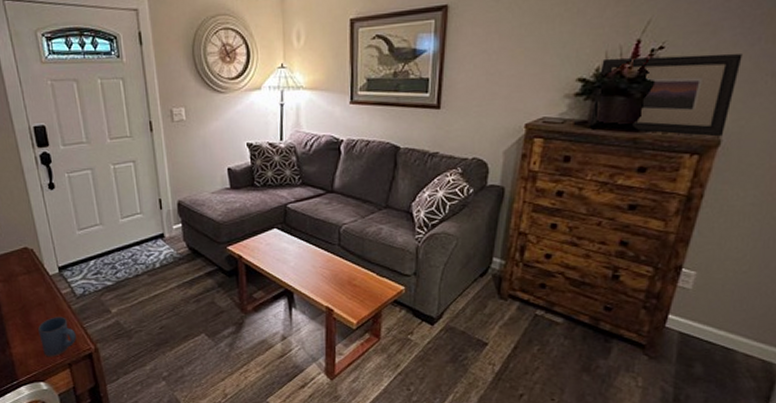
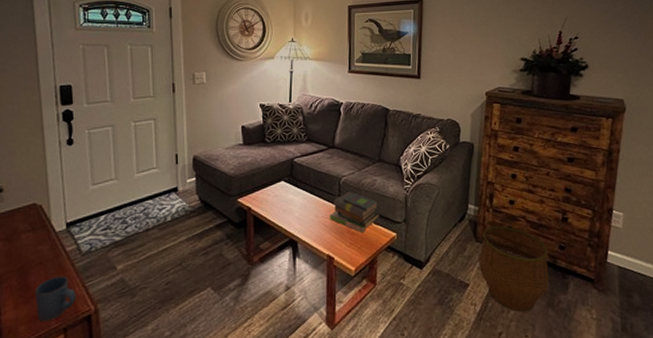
books: none [328,240,385,285] -> present [329,191,379,233]
basket: none [502,282,590,375] -> present [479,226,550,312]
picture frame: present [589,53,743,137] -> none [532,43,631,105]

